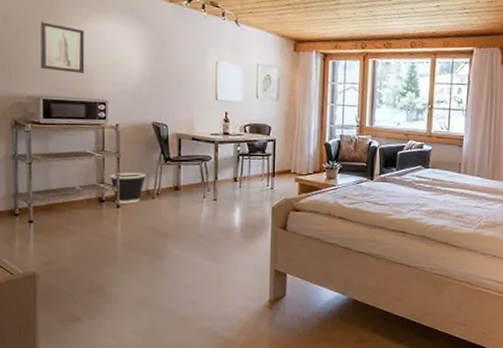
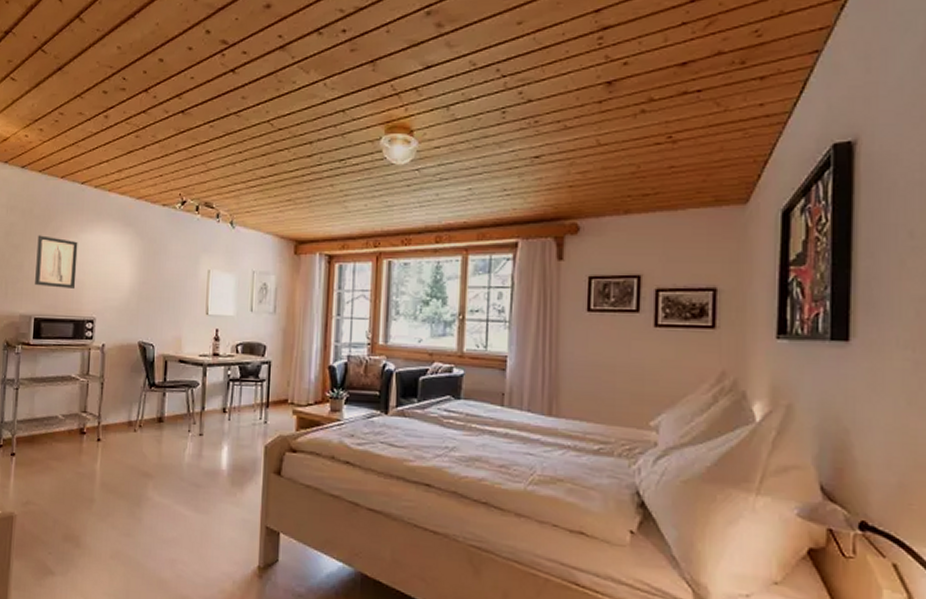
wastebasket: present [110,172,146,204] -> none [92,400,129,437]

